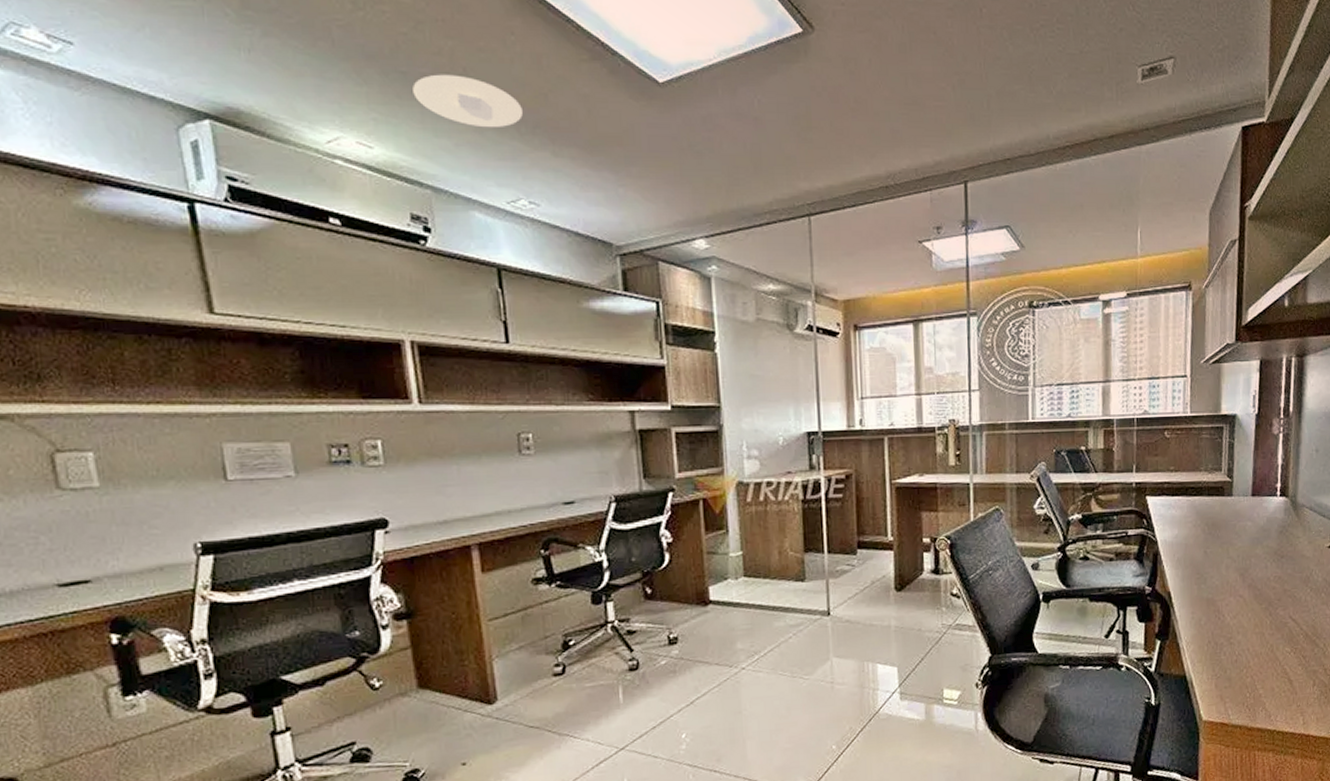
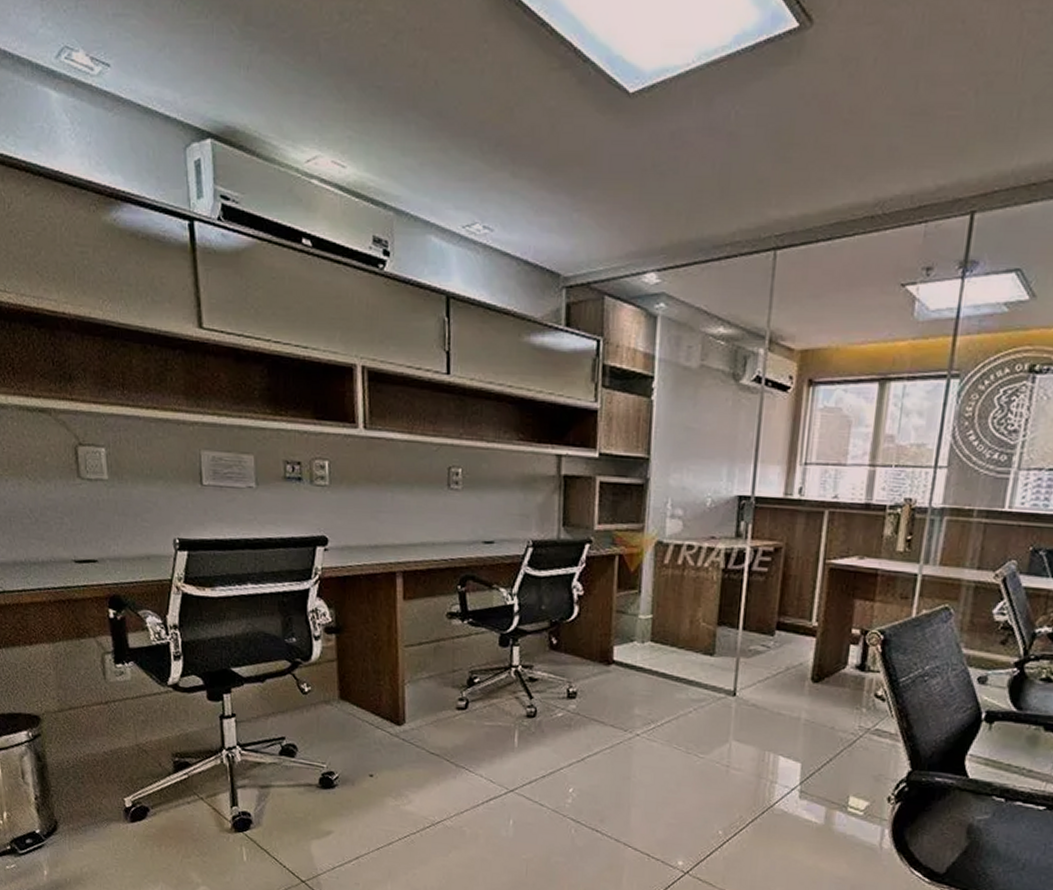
recessed light: present [412,74,523,128] -> none [386,88,487,146]

